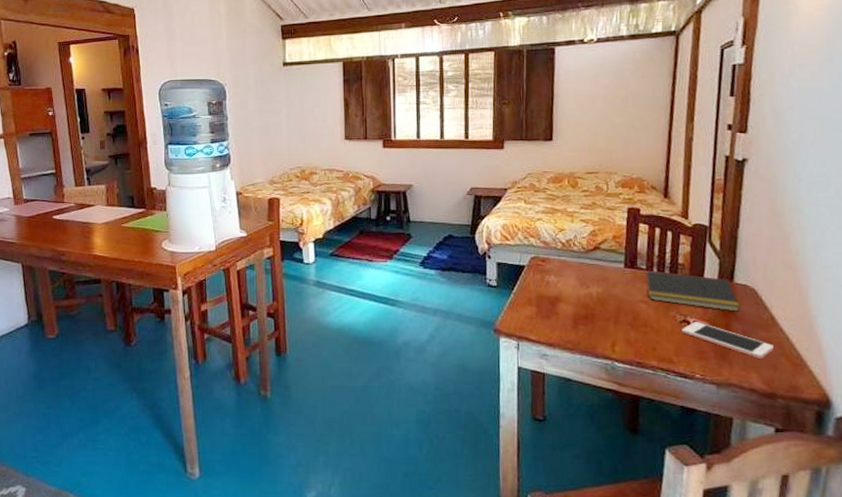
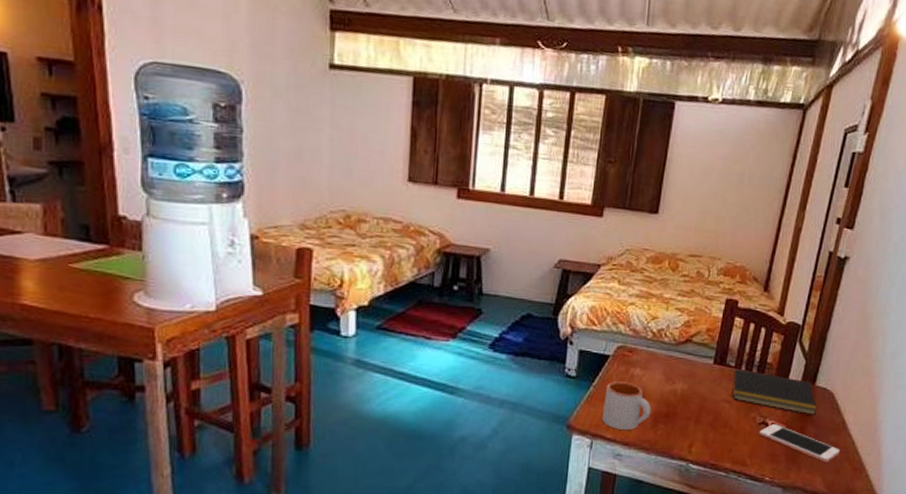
mug: none [525,288,570,332] -> present [602,381,651,430]

